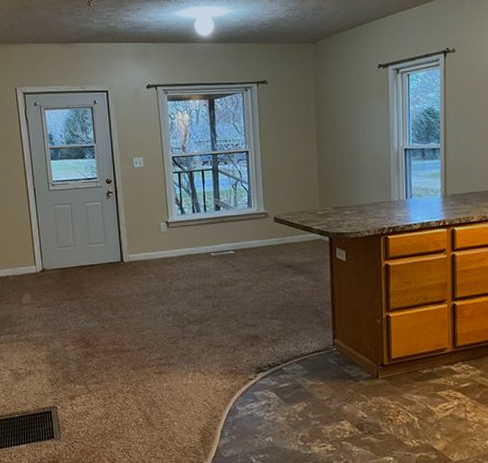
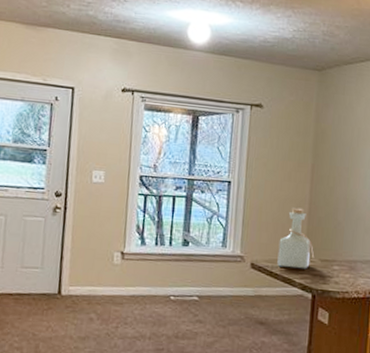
bottle: none [296,167,328,218] -> present [277,208,315,269]

